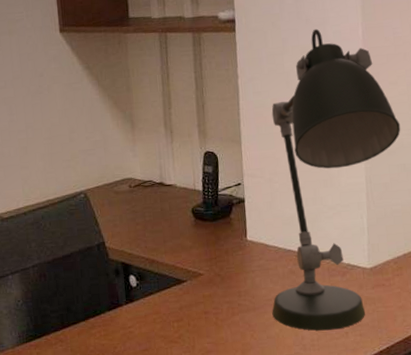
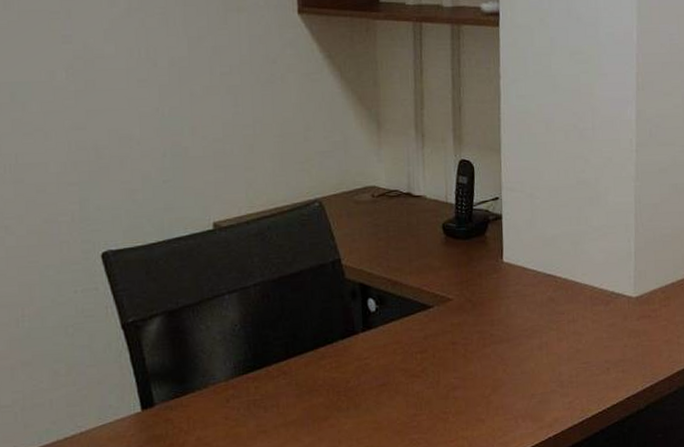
desk lamp: present [271,28,401,331] -> none [527,29,674,366]

